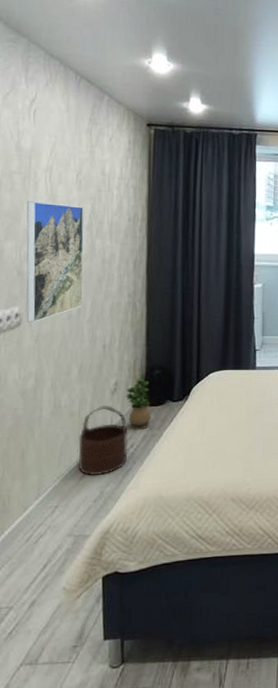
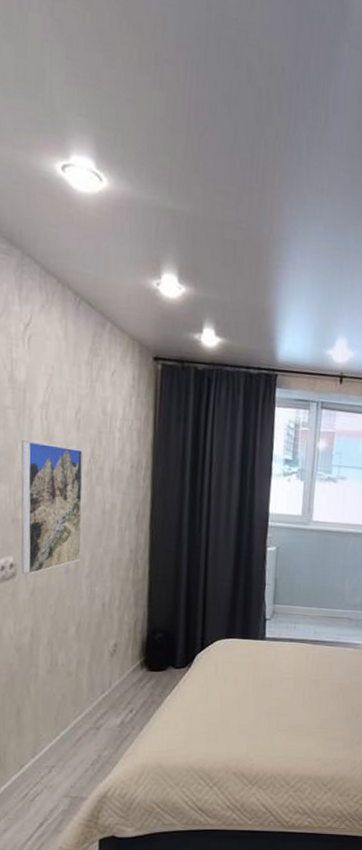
wooden bucket: present [78,406,128,475] -> none [75,667,127,738]
potted plant: present [125,378,152,430] -> none [125,641,153,695]

